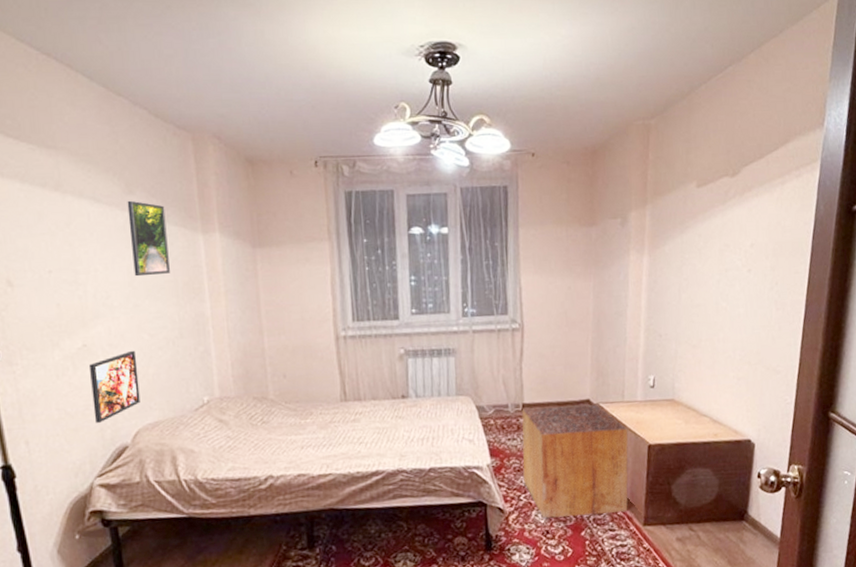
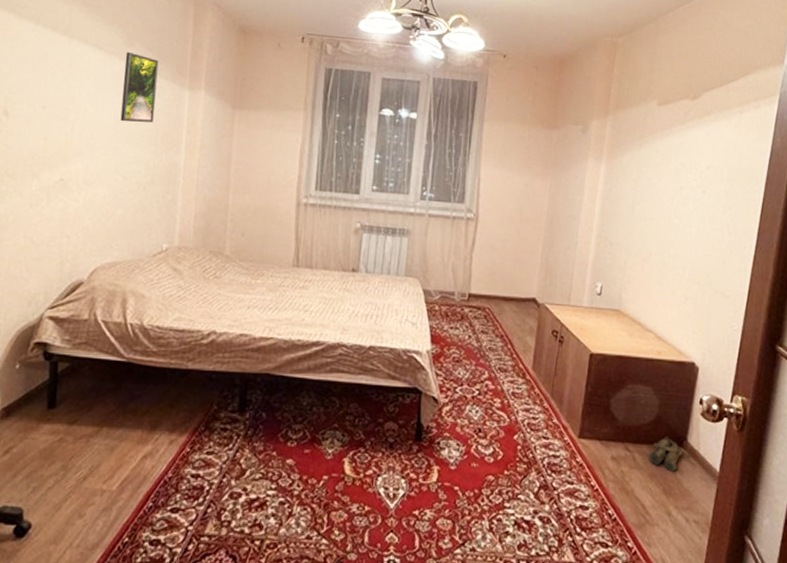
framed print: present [88,350,141,423] -> none [57,190,108,256]
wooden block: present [522,404,628,519] -> none [461,299,571,421]
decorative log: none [712,511,753,544] -> present [648,436,691,472]

